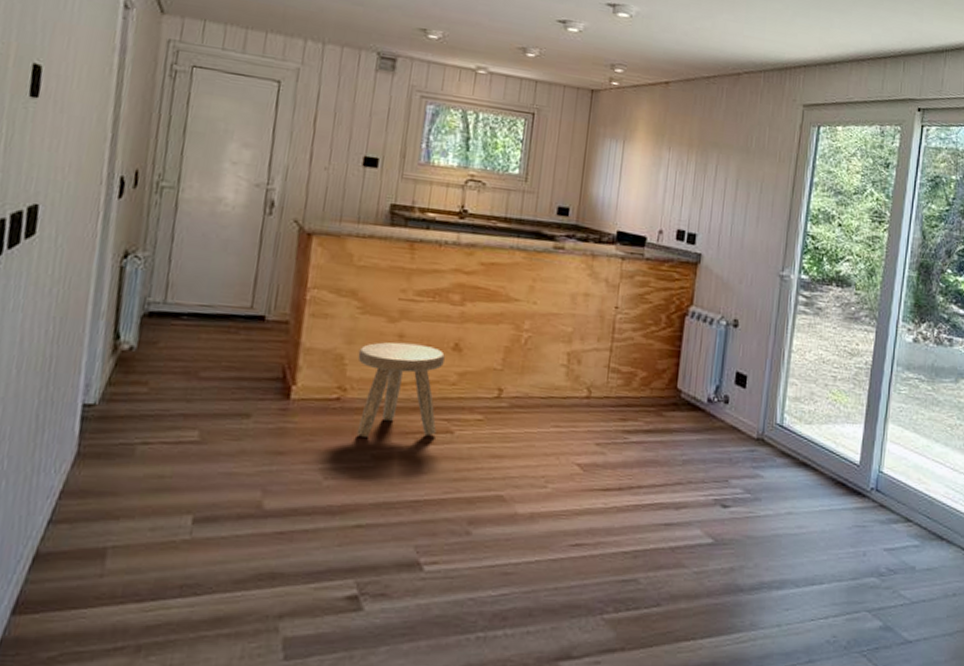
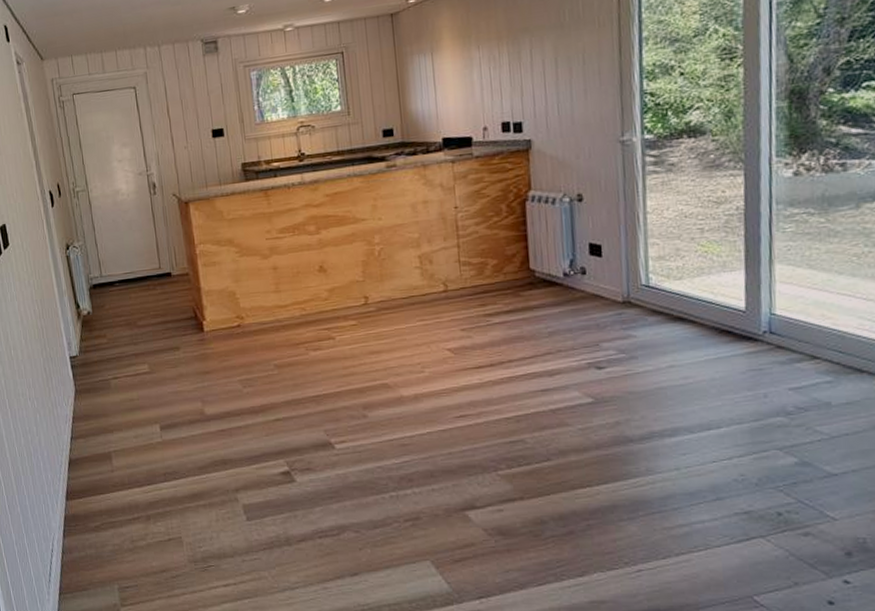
stool: present [356,342,445,437] -> none [245,272,321,352]

